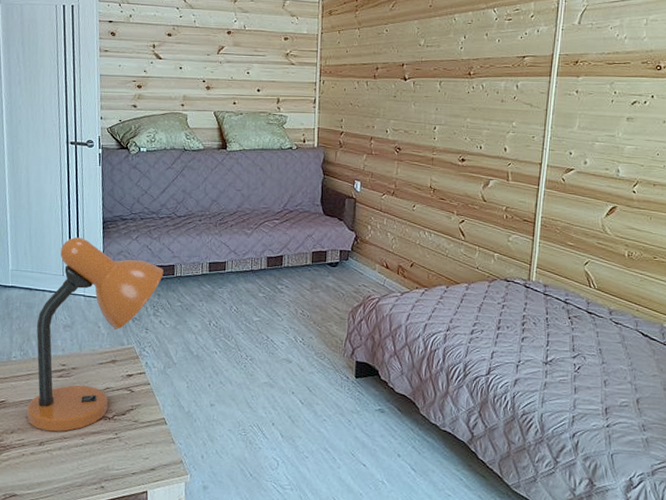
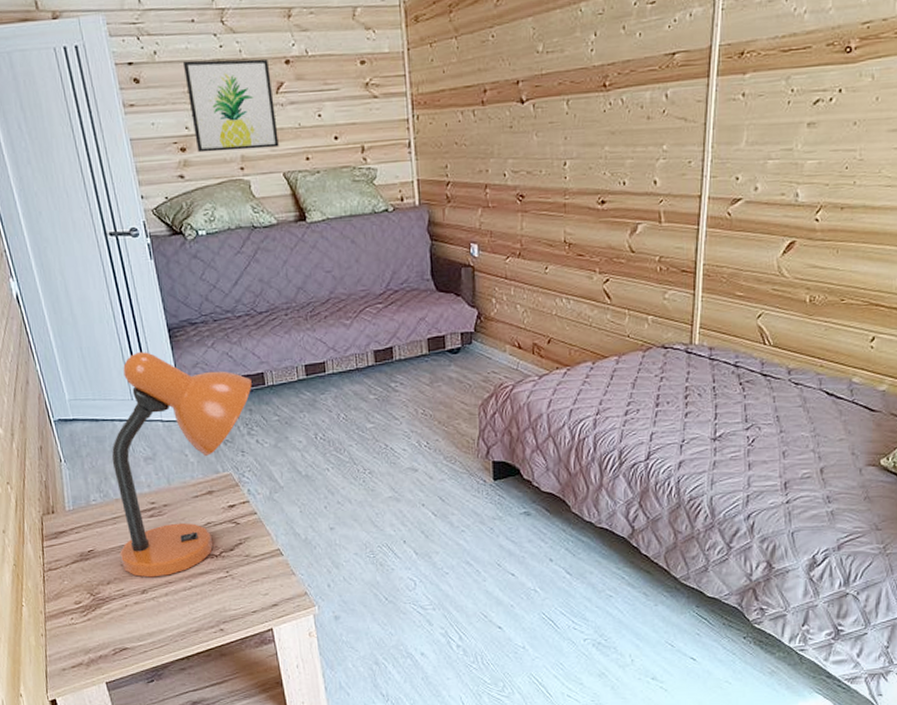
wall art: none [150,24,215,93] -> present [182,58,279,153]

